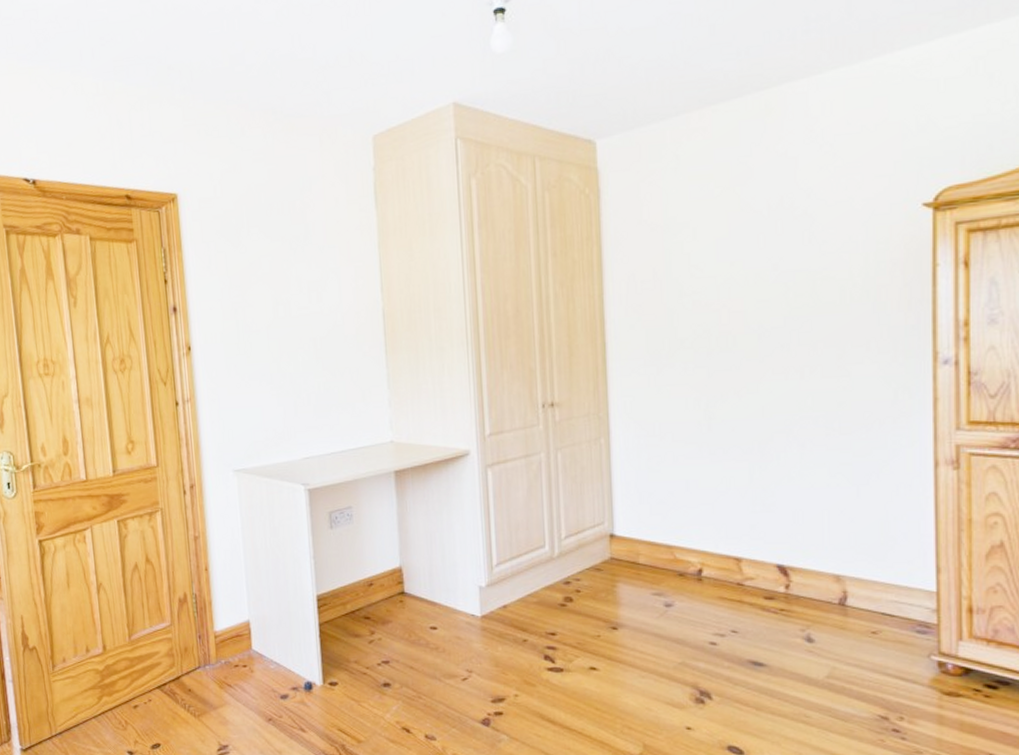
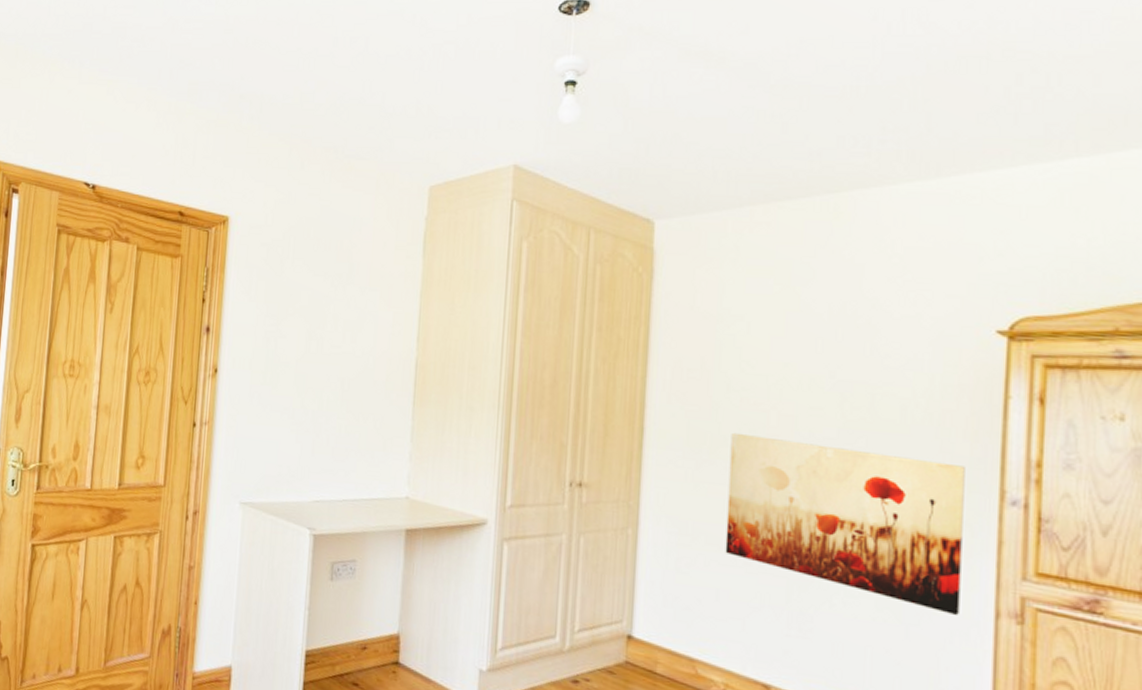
wall art: none [687,334,903,471] -> present [725,432,965,616]

